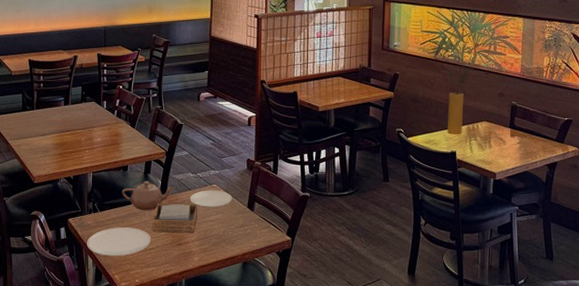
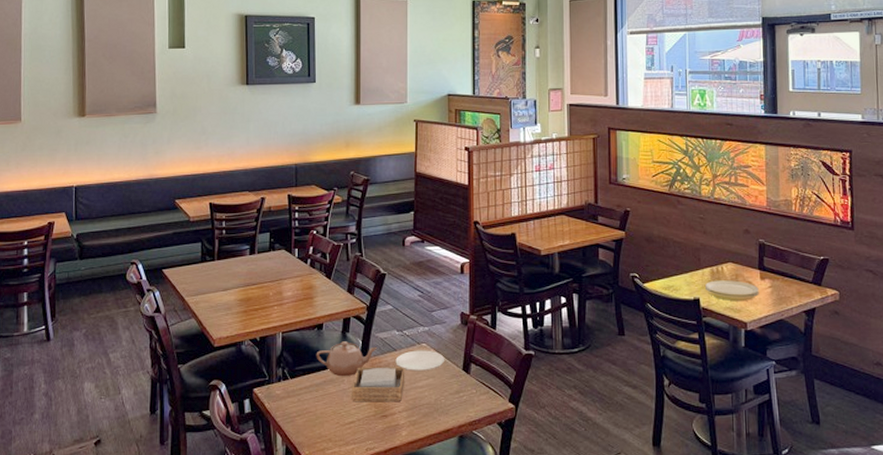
plate: present [86,226,151,257] -> none [274,396,350,433]
vase: present [447,56,475,135] -> none [684,189,715,279]
plate: none [461,136,509,154] -> present [704,280,759,301]

